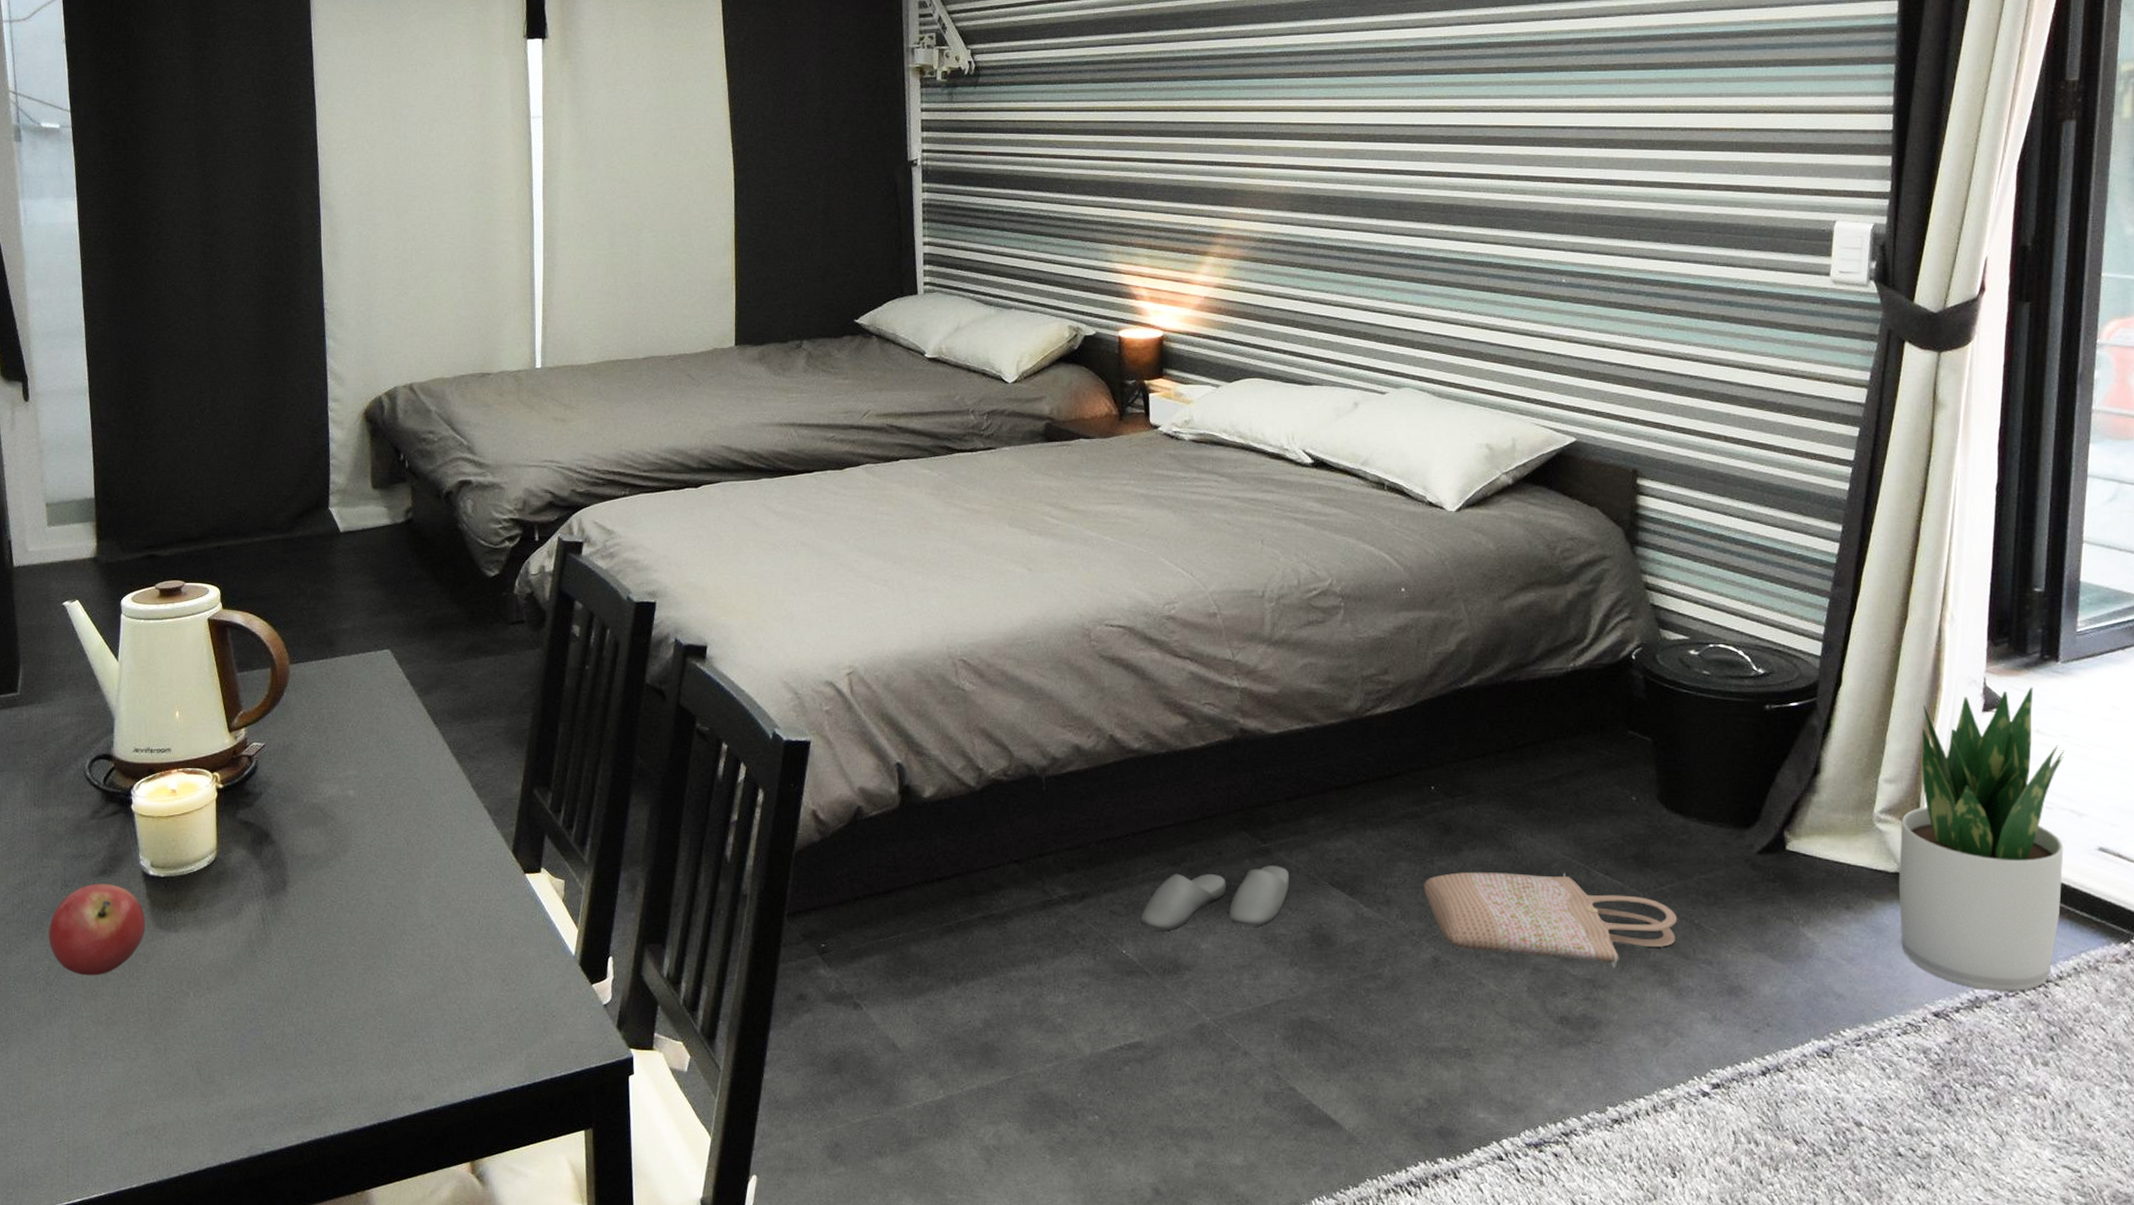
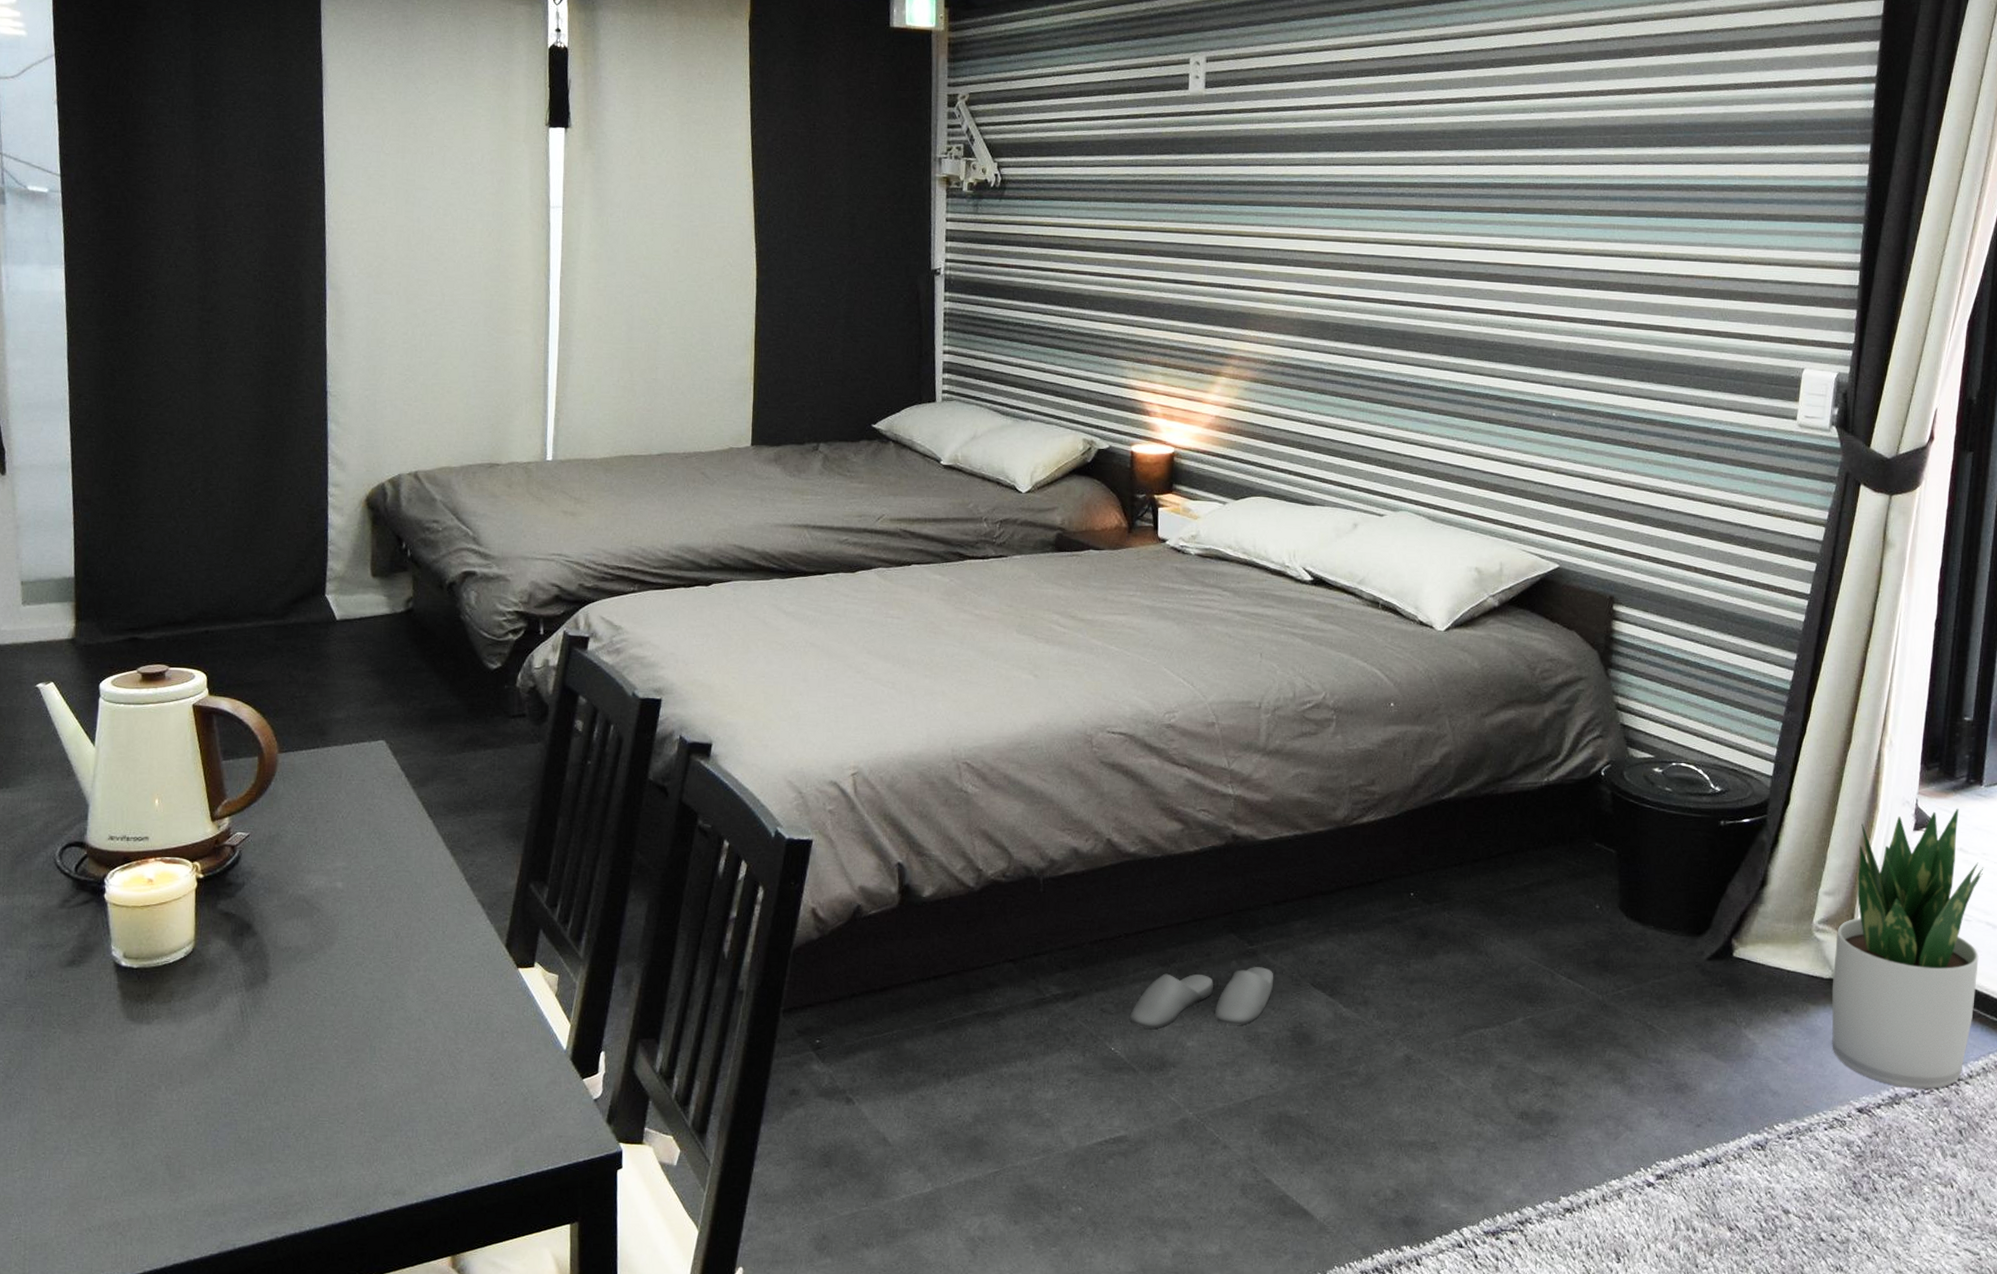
fruit: present [49,883,146,976] -> none [10,974,116,1069]
shopping bag: present [1423,872,1678,969] -> none [1399,974,1632,1067]

